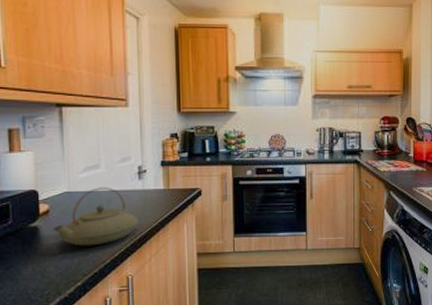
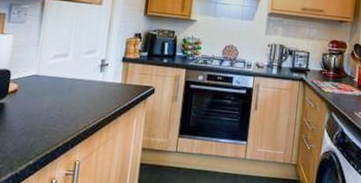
teapot: present [53,187,139,246] -> none [17,74,94,128]

